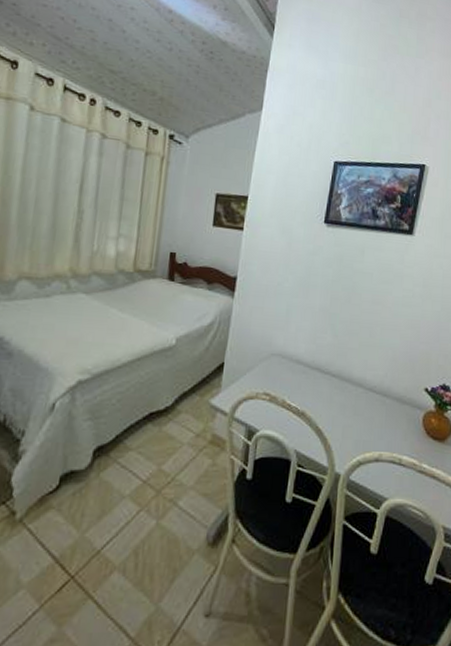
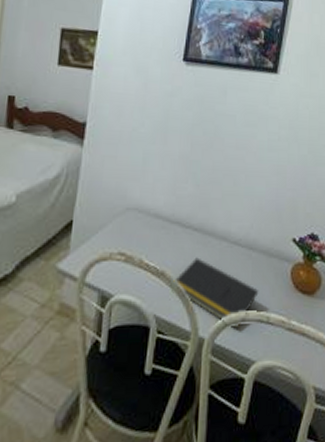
notepad: none [313,401,392,468] -> present [173,257,259,329]

